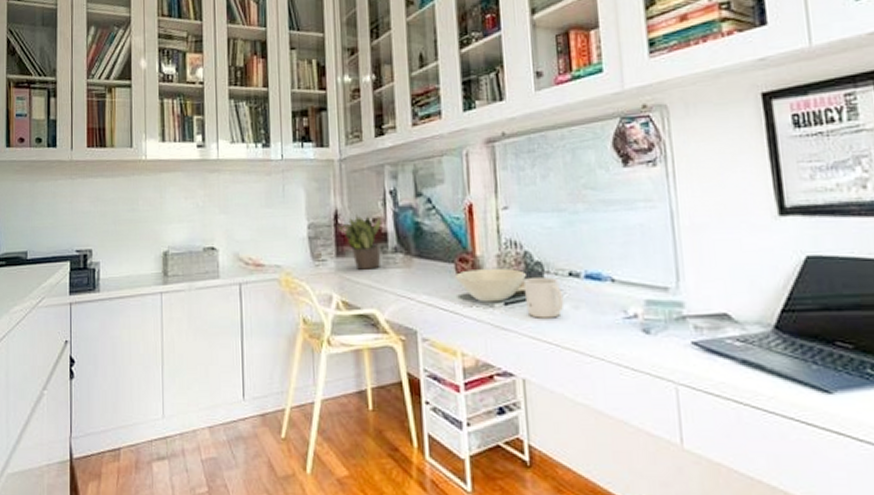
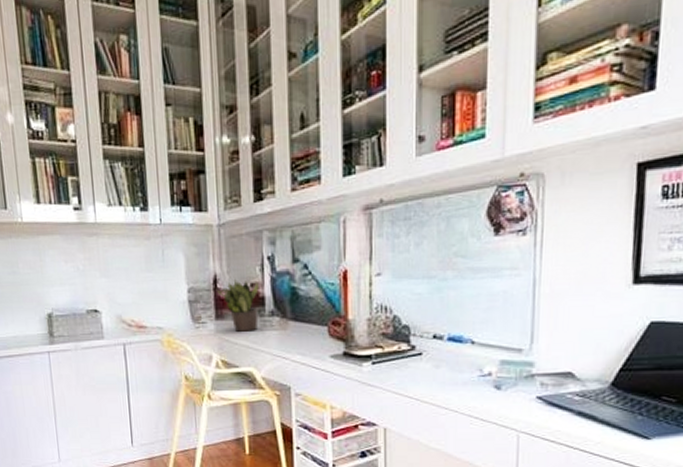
bowl: present [456,269,526,303] -> none [328,331,394,362]
mug: present [523,276,565,318] -> none [390,338,427,376]

